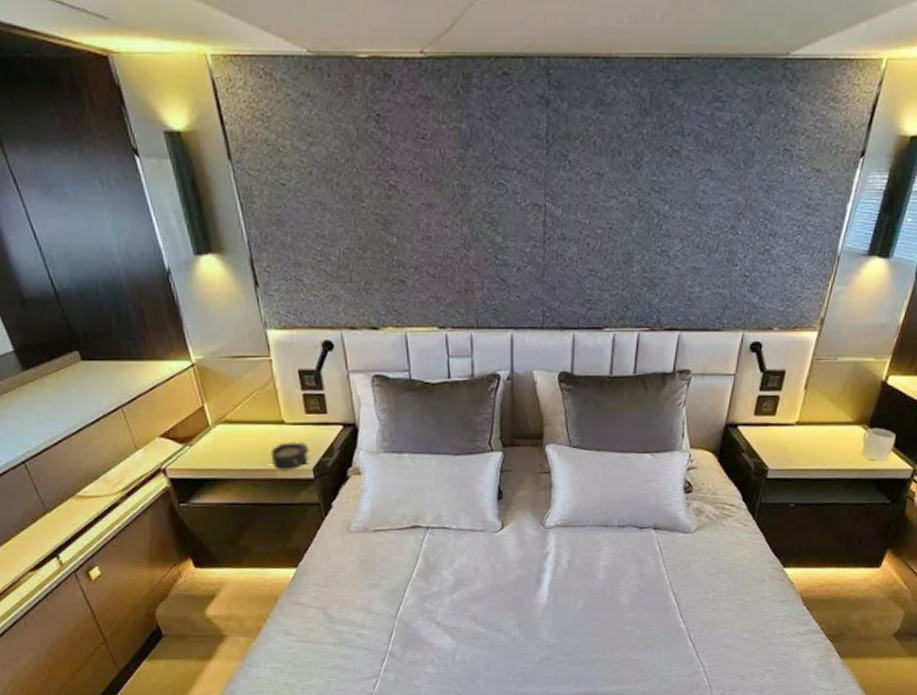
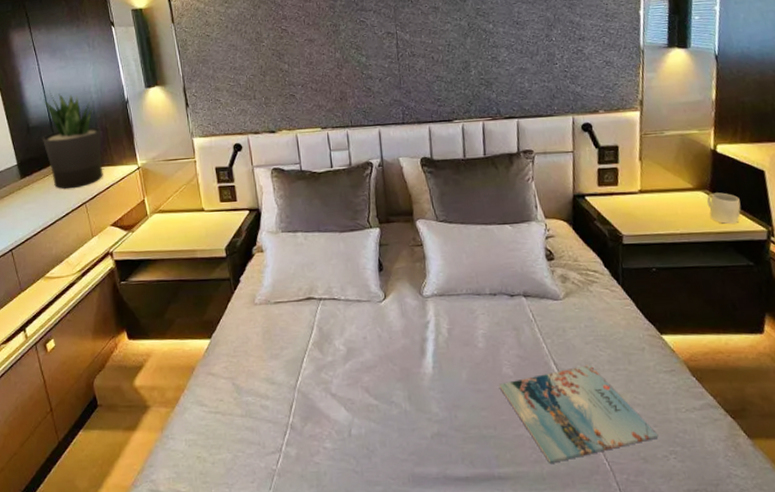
planter: none [39,248,143,388] -> present [43,91,103,190]
alarm clock: present [270,442,309,471] -> none [191,226,223,251]
magazine: none [614,595,760,682] -> present [498,365,659,463]

